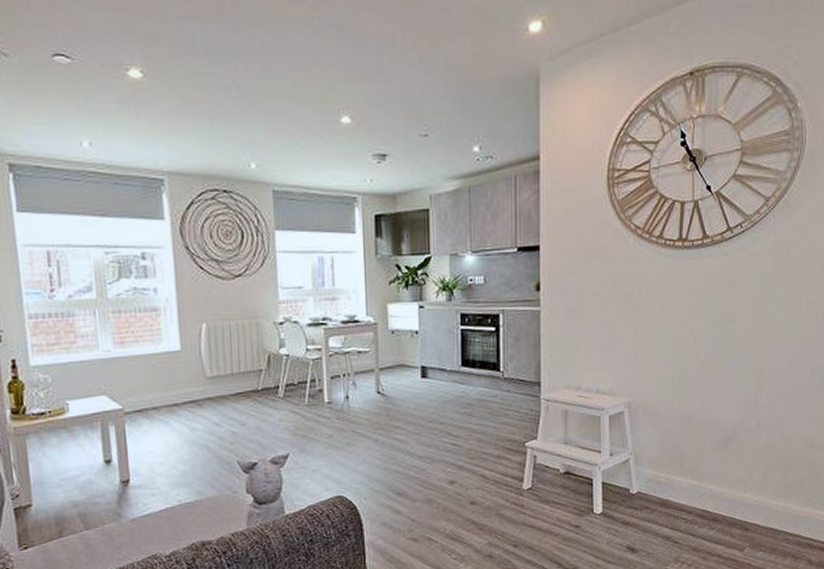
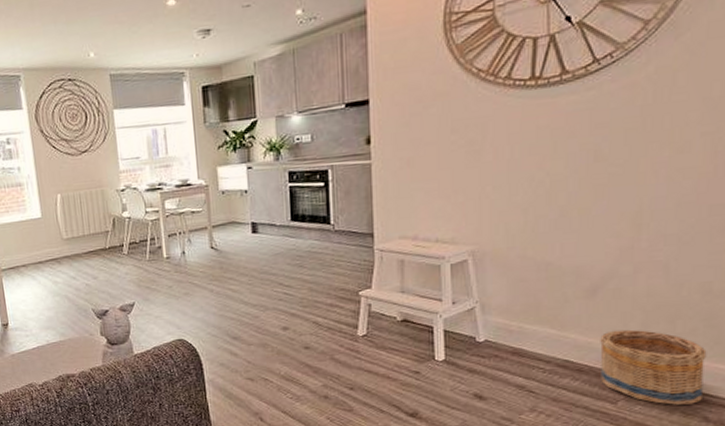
basket: none [731,479,811,550] -> present [600,329,707,405]

